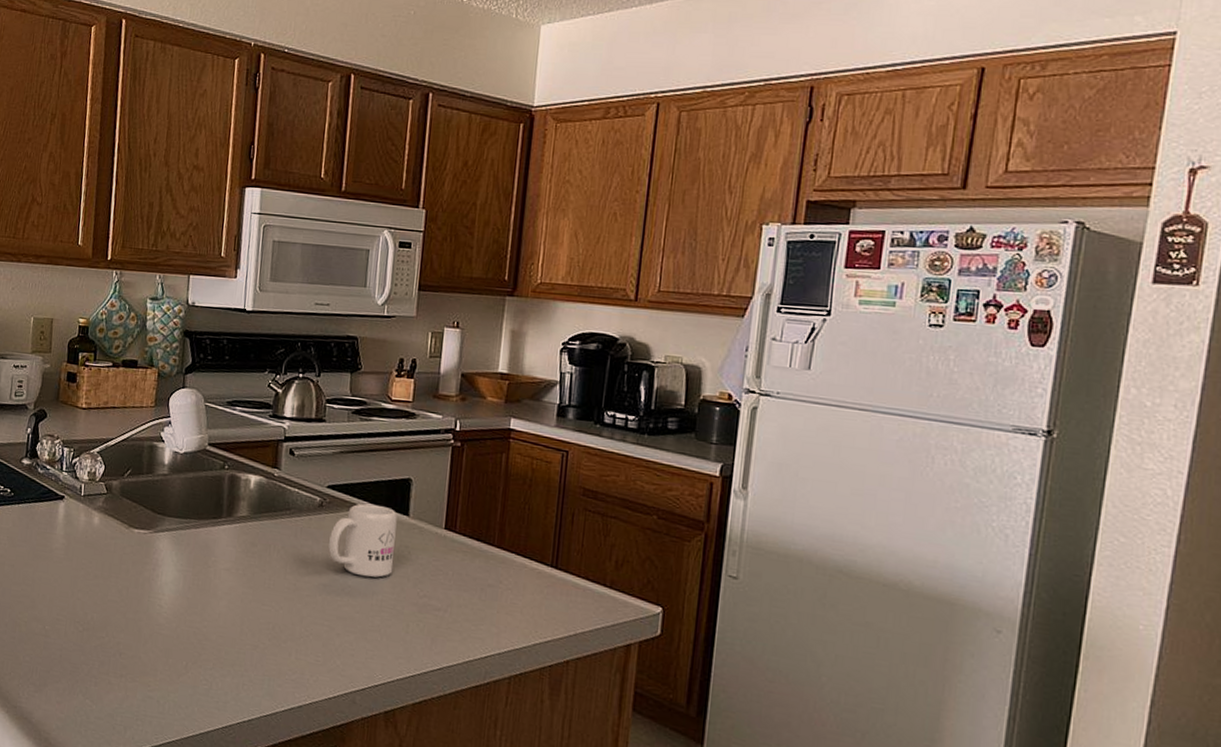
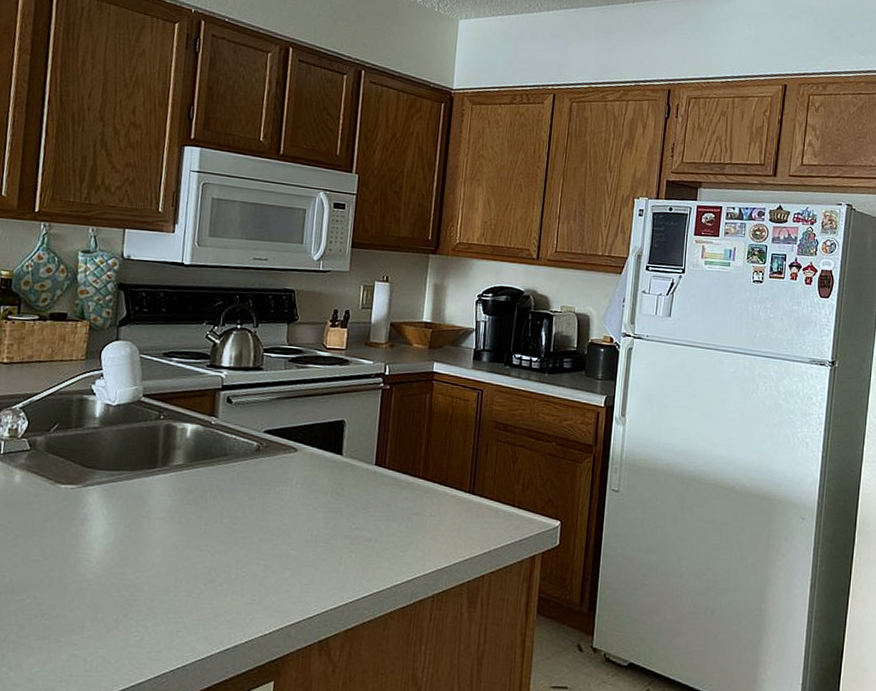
mug: present [328,503,398,578] -> none [265,446,332,515]

